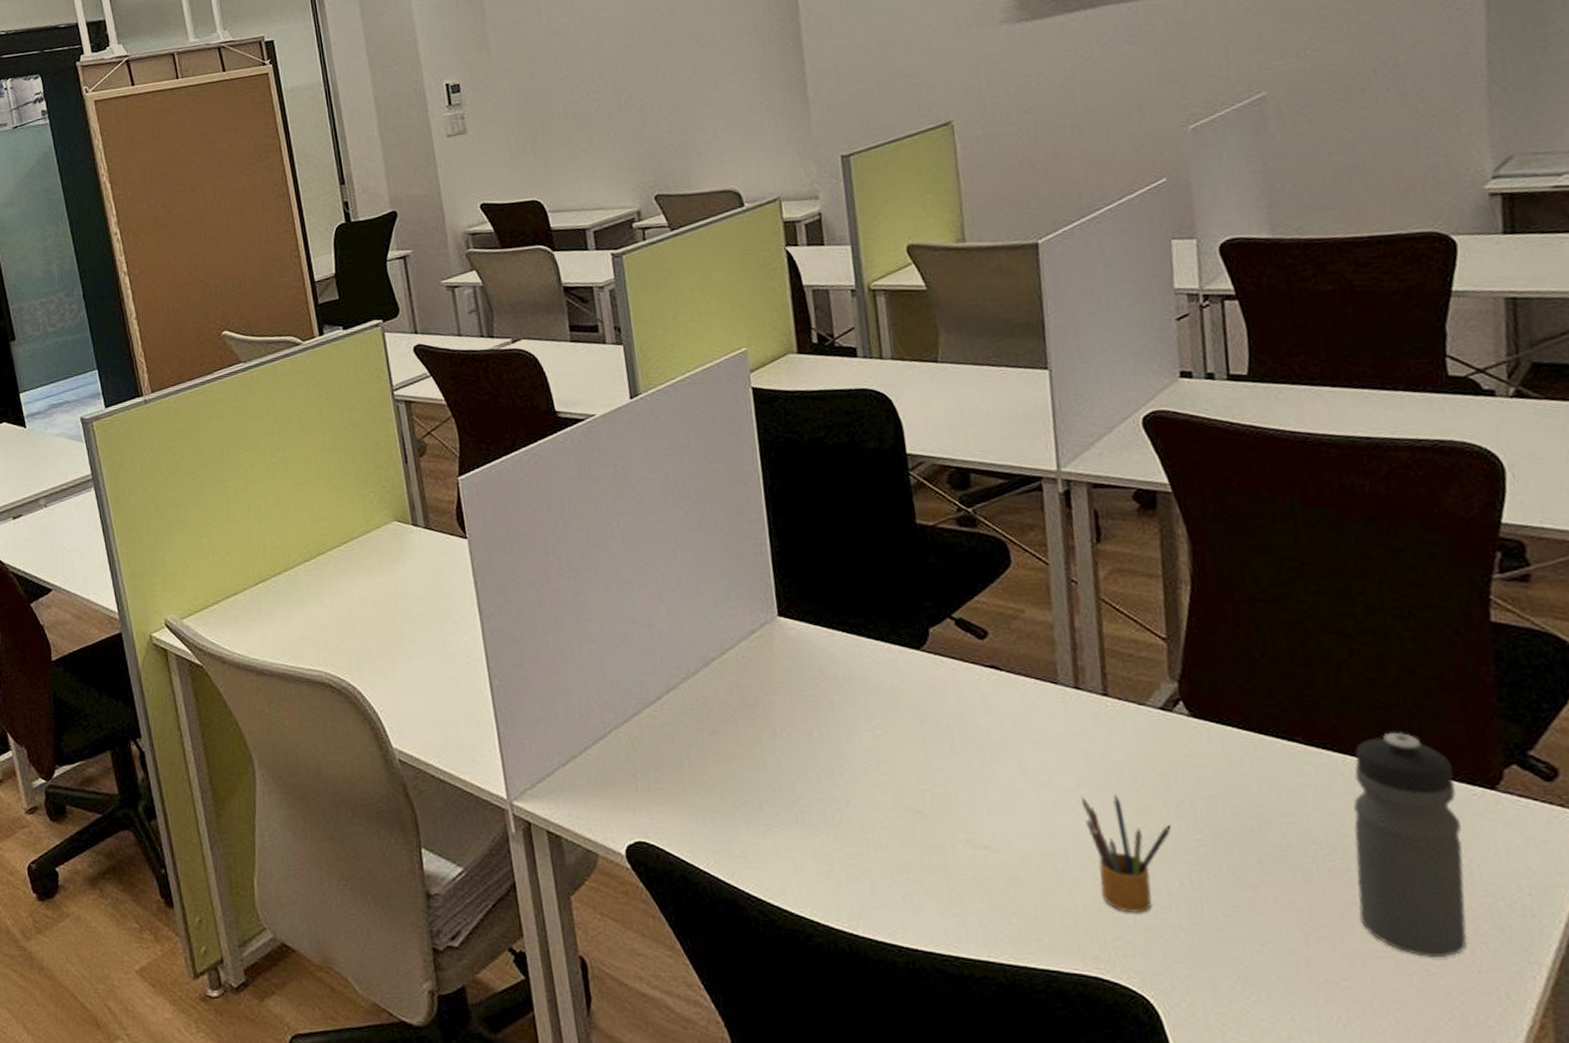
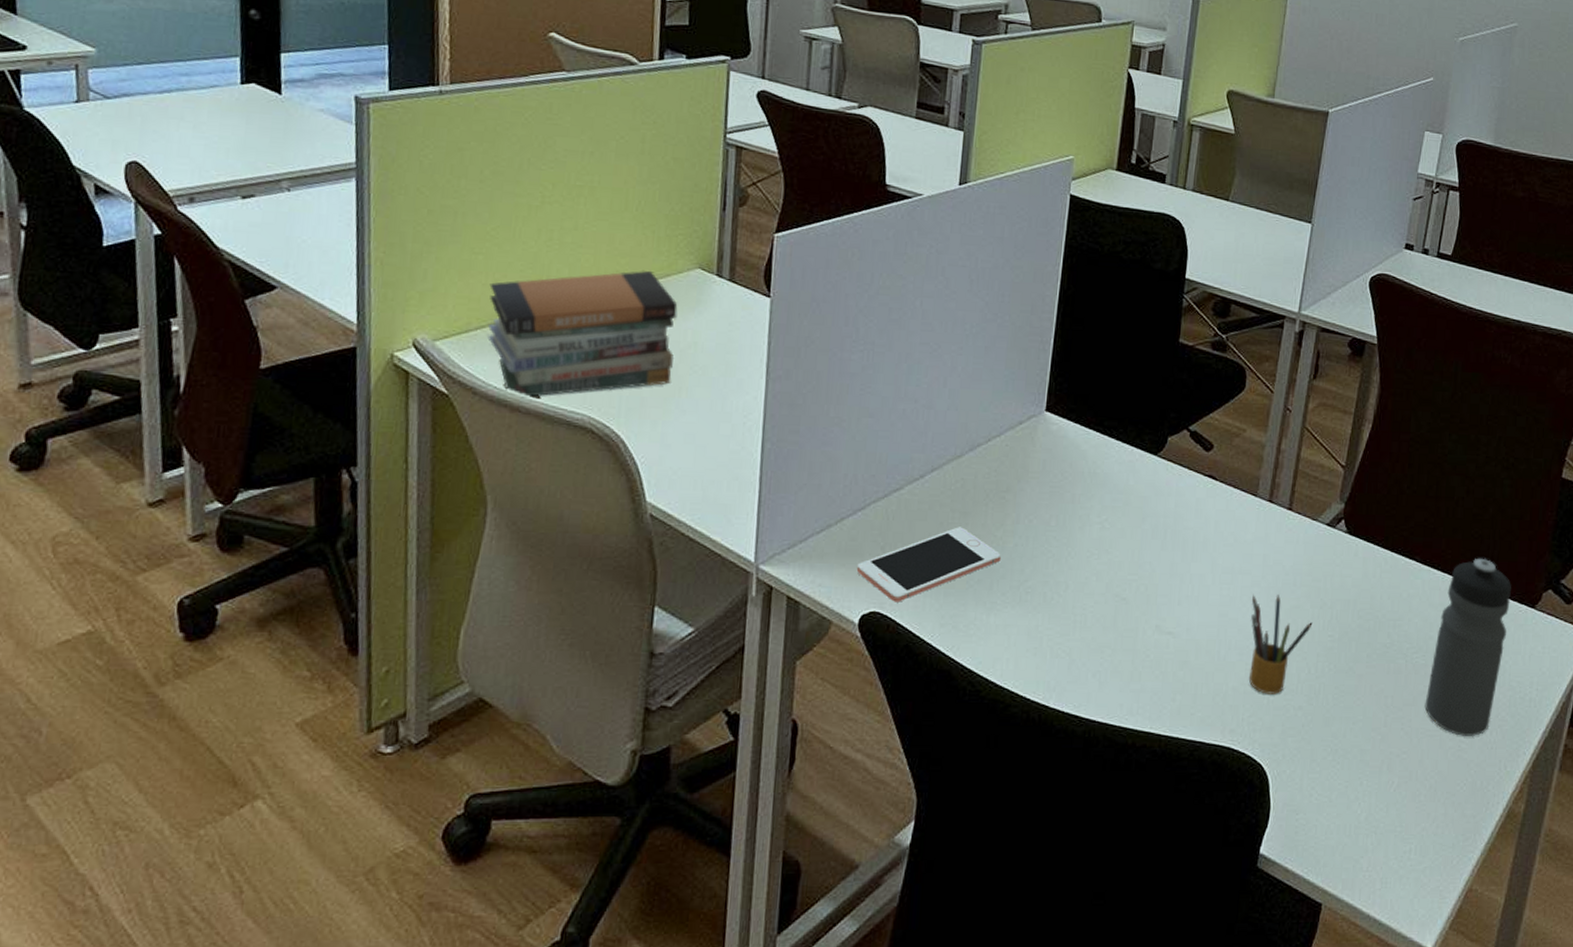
book stack: none [217,529,392,662] -> present [487,270,678,398]
cell phone: none [611,747,765,831] -> present [856,527,1001,602]

